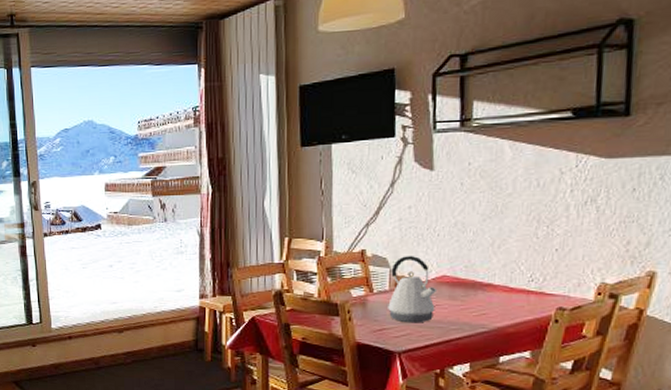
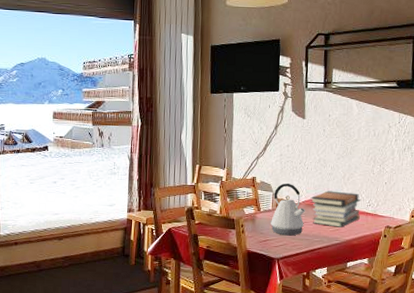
book stack: none [443,263,519,311] -> present [310,191,361,227]

